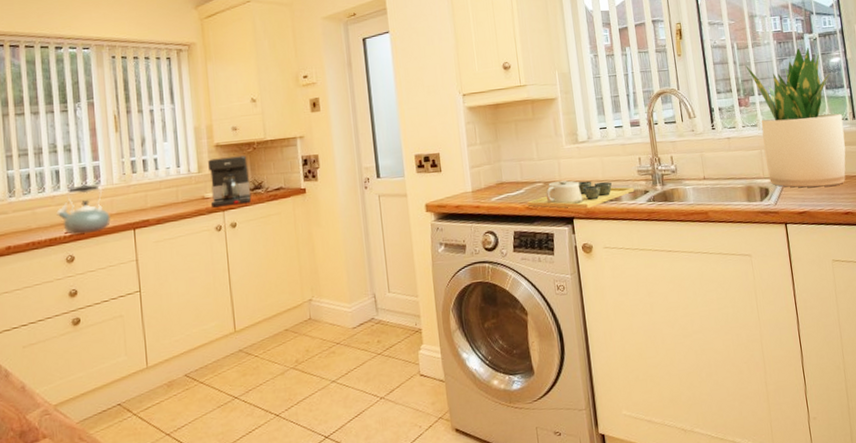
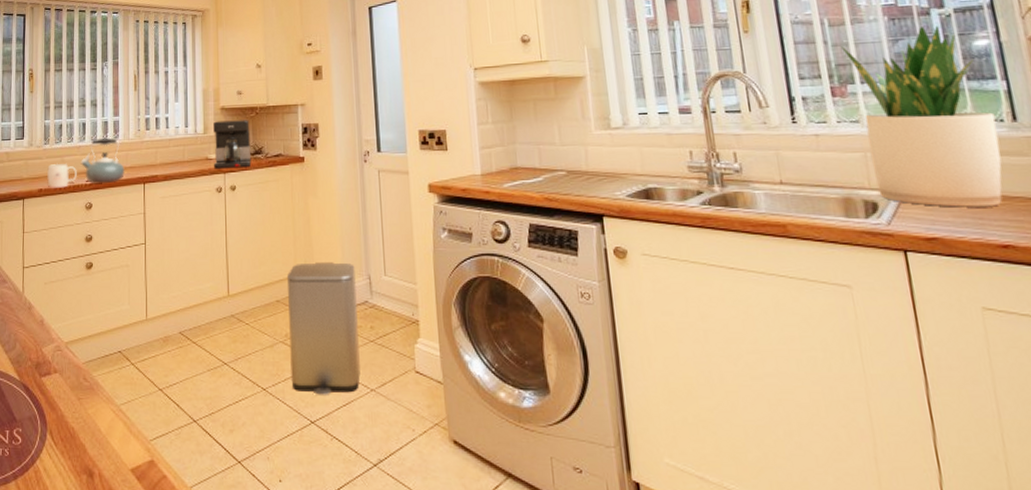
mug: none [15,216,53,245] -> present [47,163,77,188]
pedal bin: none [294,285,370,412] -> present [286,262,360,395]
tea set: present [527,180,634,209] -> none [545,171,683,206]

